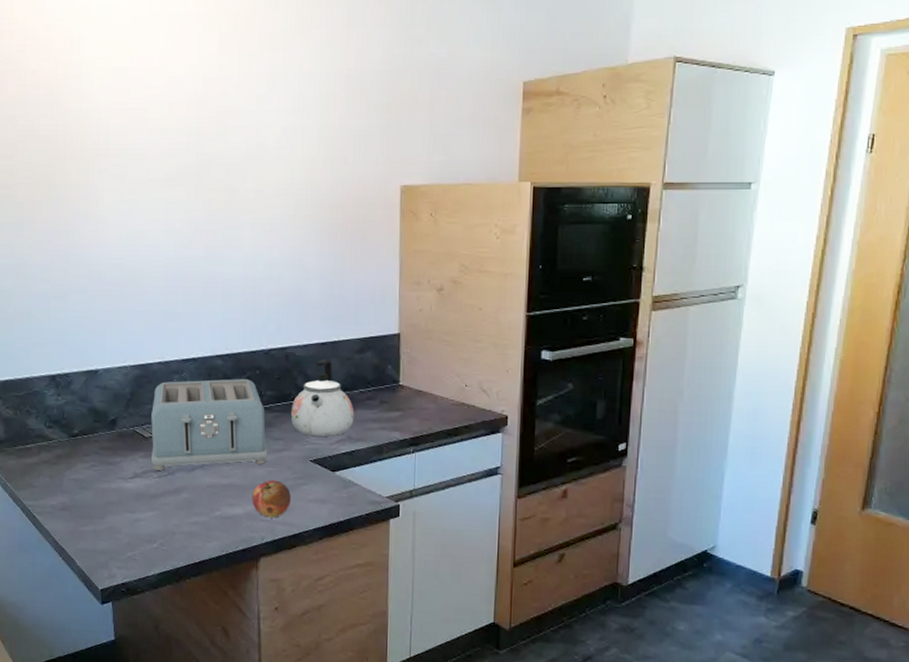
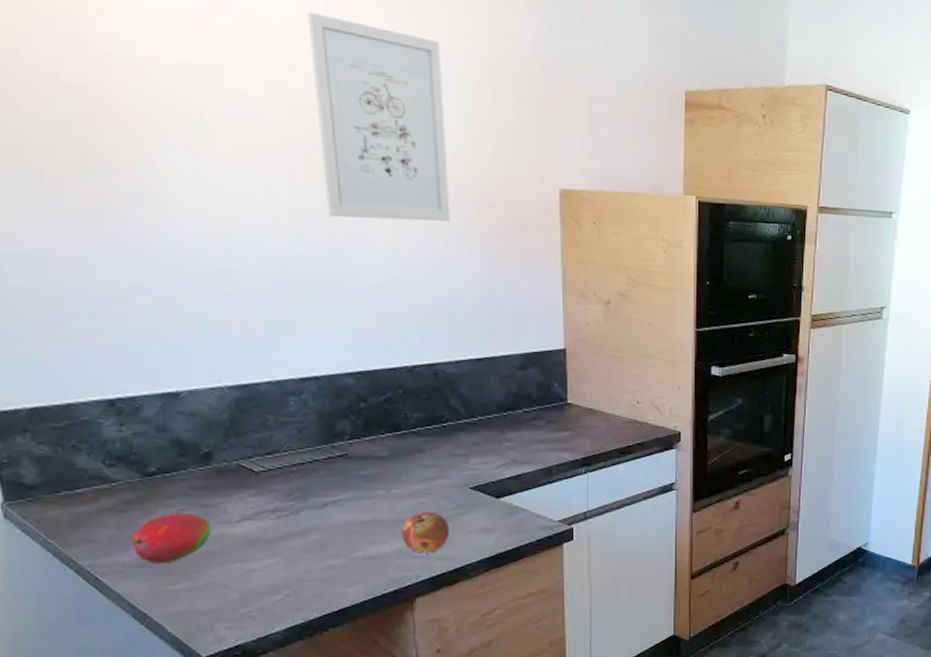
fruit: none [58,468,112,509] -> present [131,513,212,564]
toaster: present [151,379,268,470] -> none [261,400,419,510]
wall art: none [205,57,306,223] -> present [308,12,451,221]
kettle: present [290,358,354,437] -> none [443,376,519,461]

